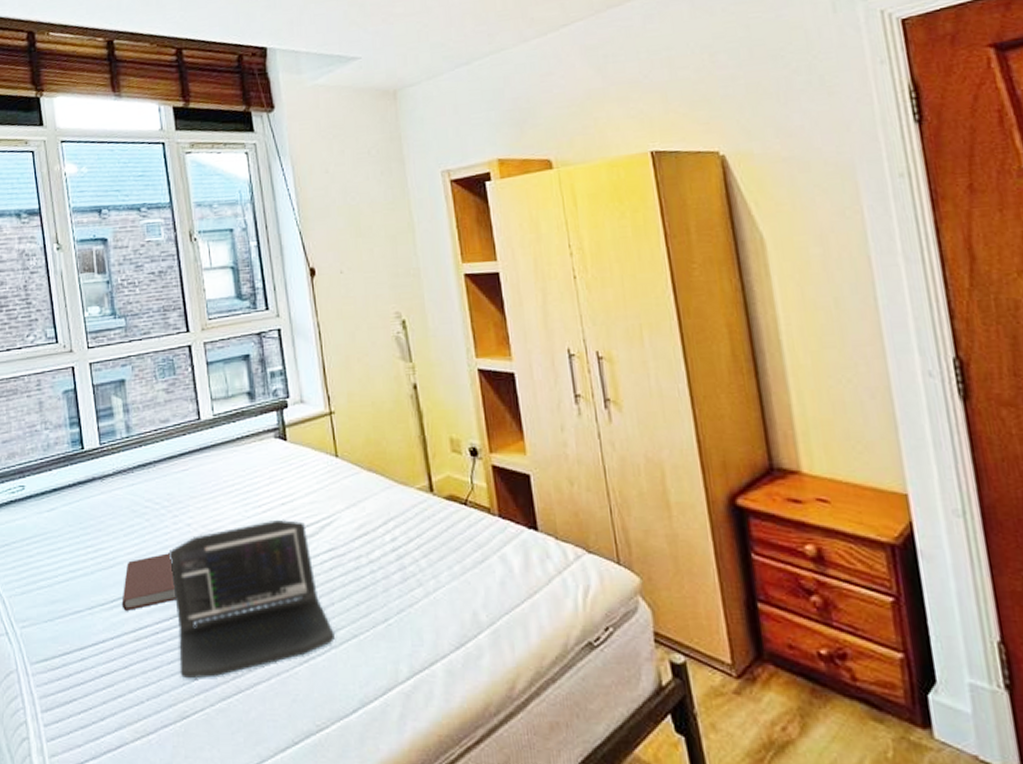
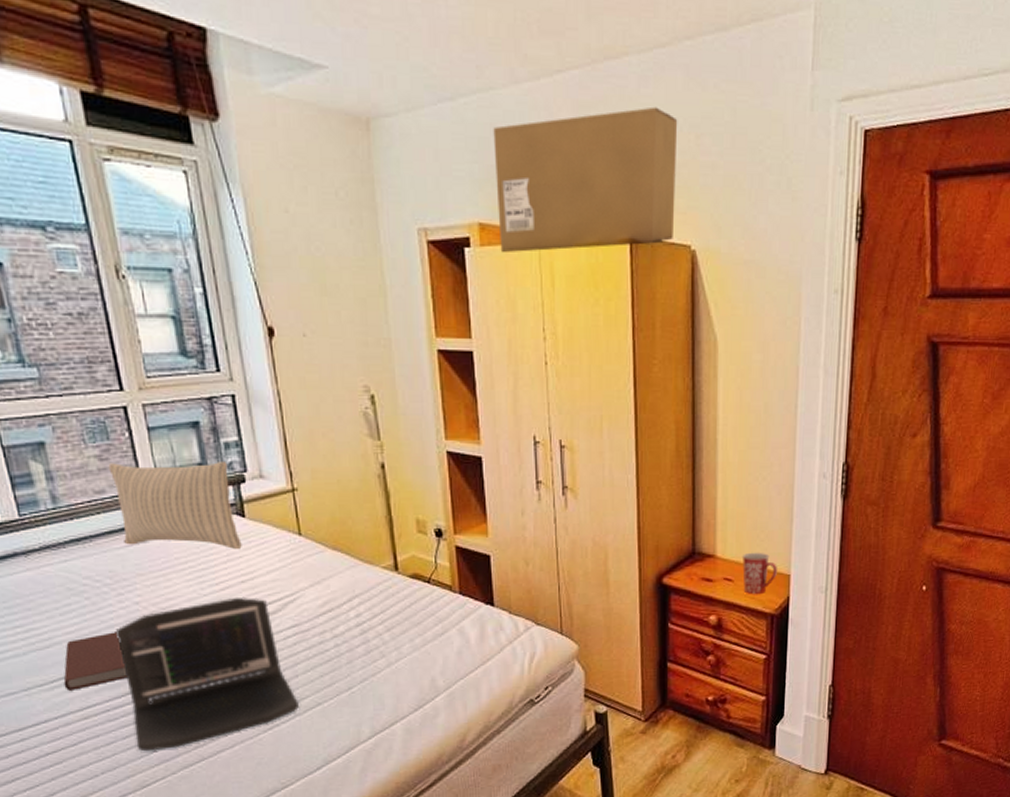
pillow: none [173,389,283,473] -> present [108,462,242,550]
box: none [506,37,698,182] -> present [493,106,678,253]
mug: none [836,466,889,520] -> present [742,552,777,595]

